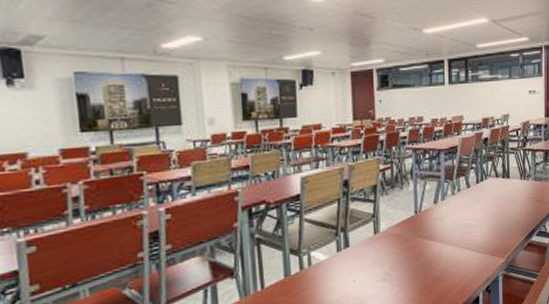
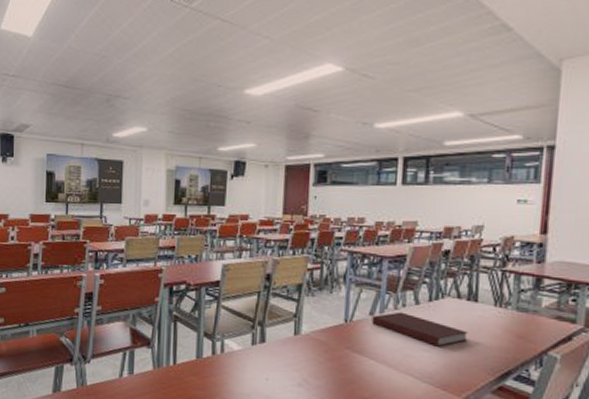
notebook: none [436,196,505,221] -> present [372,312,468,347]

